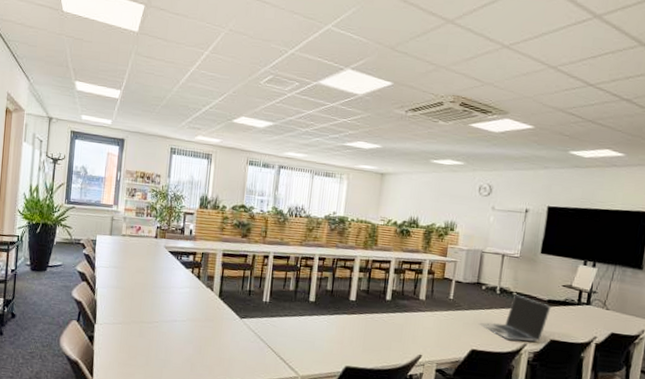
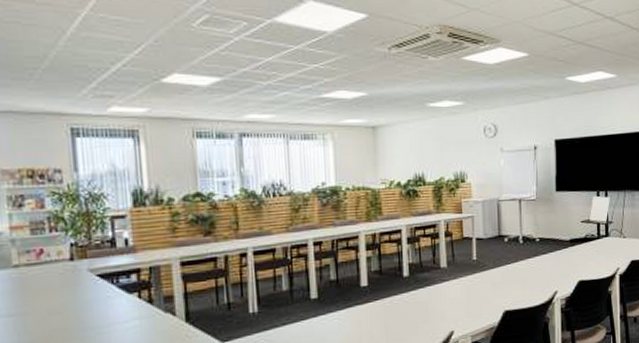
laptop: present [478,294,552,342] -> none [506,240,575,291]

